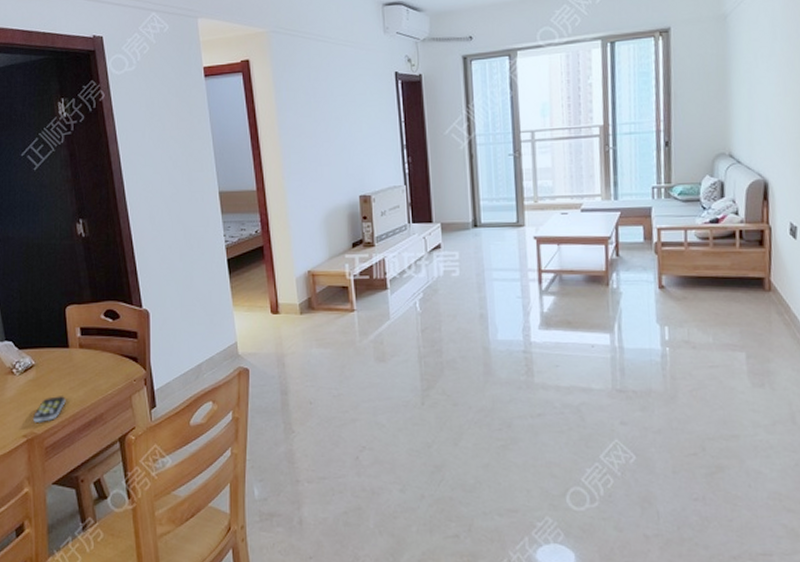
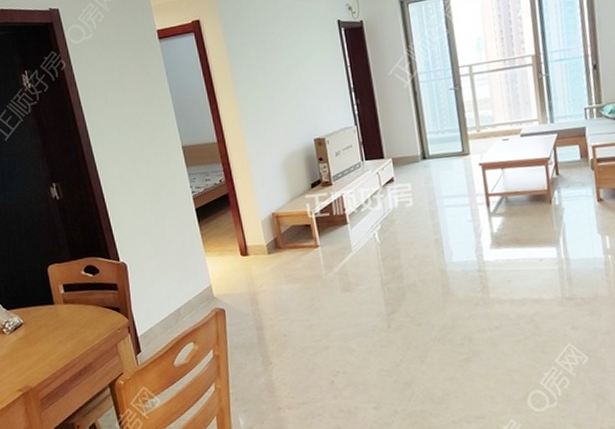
remote control: present [32,396,66,422] -> none [25,349,56,377]

